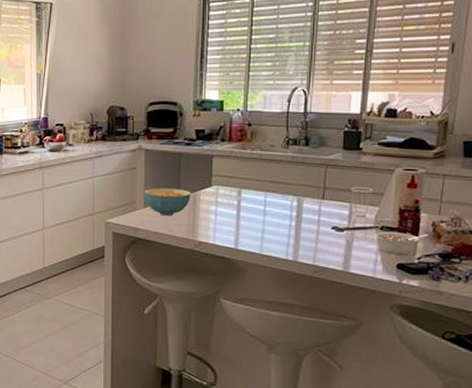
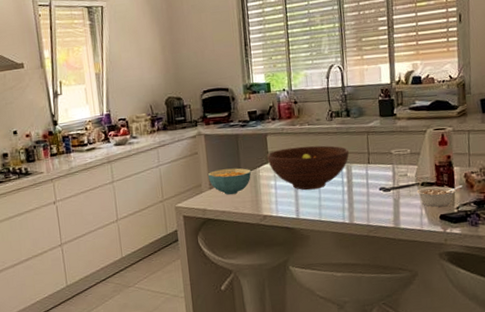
fruit bowl: none [210,173,302,221] -> present [266,145,349,191]

